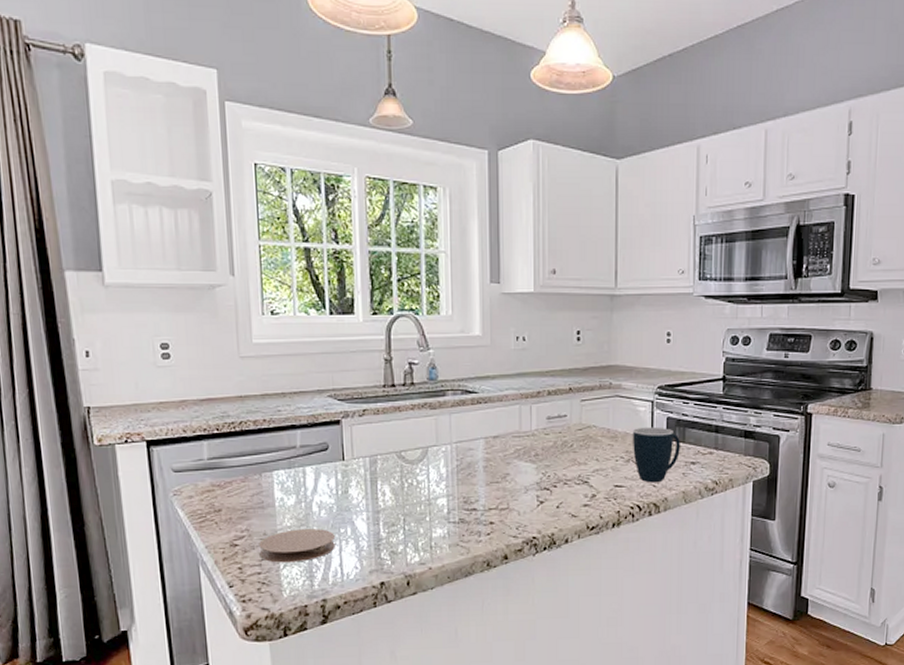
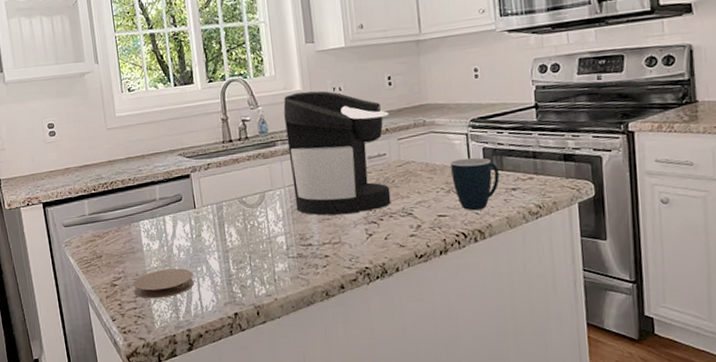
coffee maker: none [458,337,574,479] -> present [283,90,391,216]

